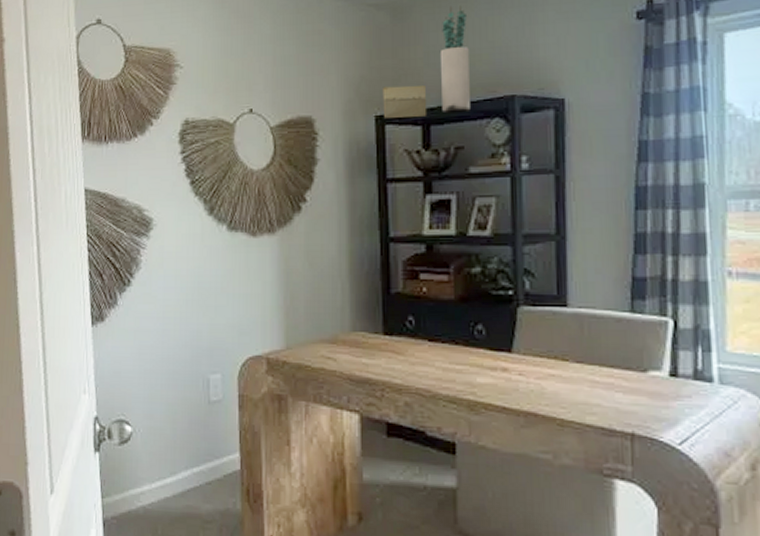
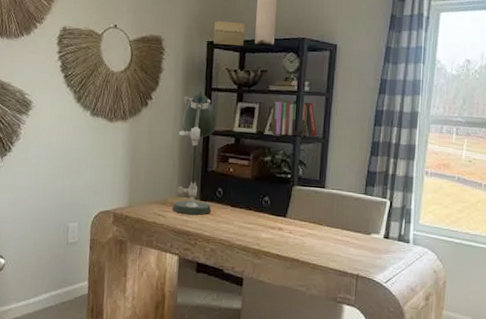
desk lamp: none [346,181,400,355] -> present [172,89,217,215]
books: none [477,183,548,236] -> present [271,100,318,137]

